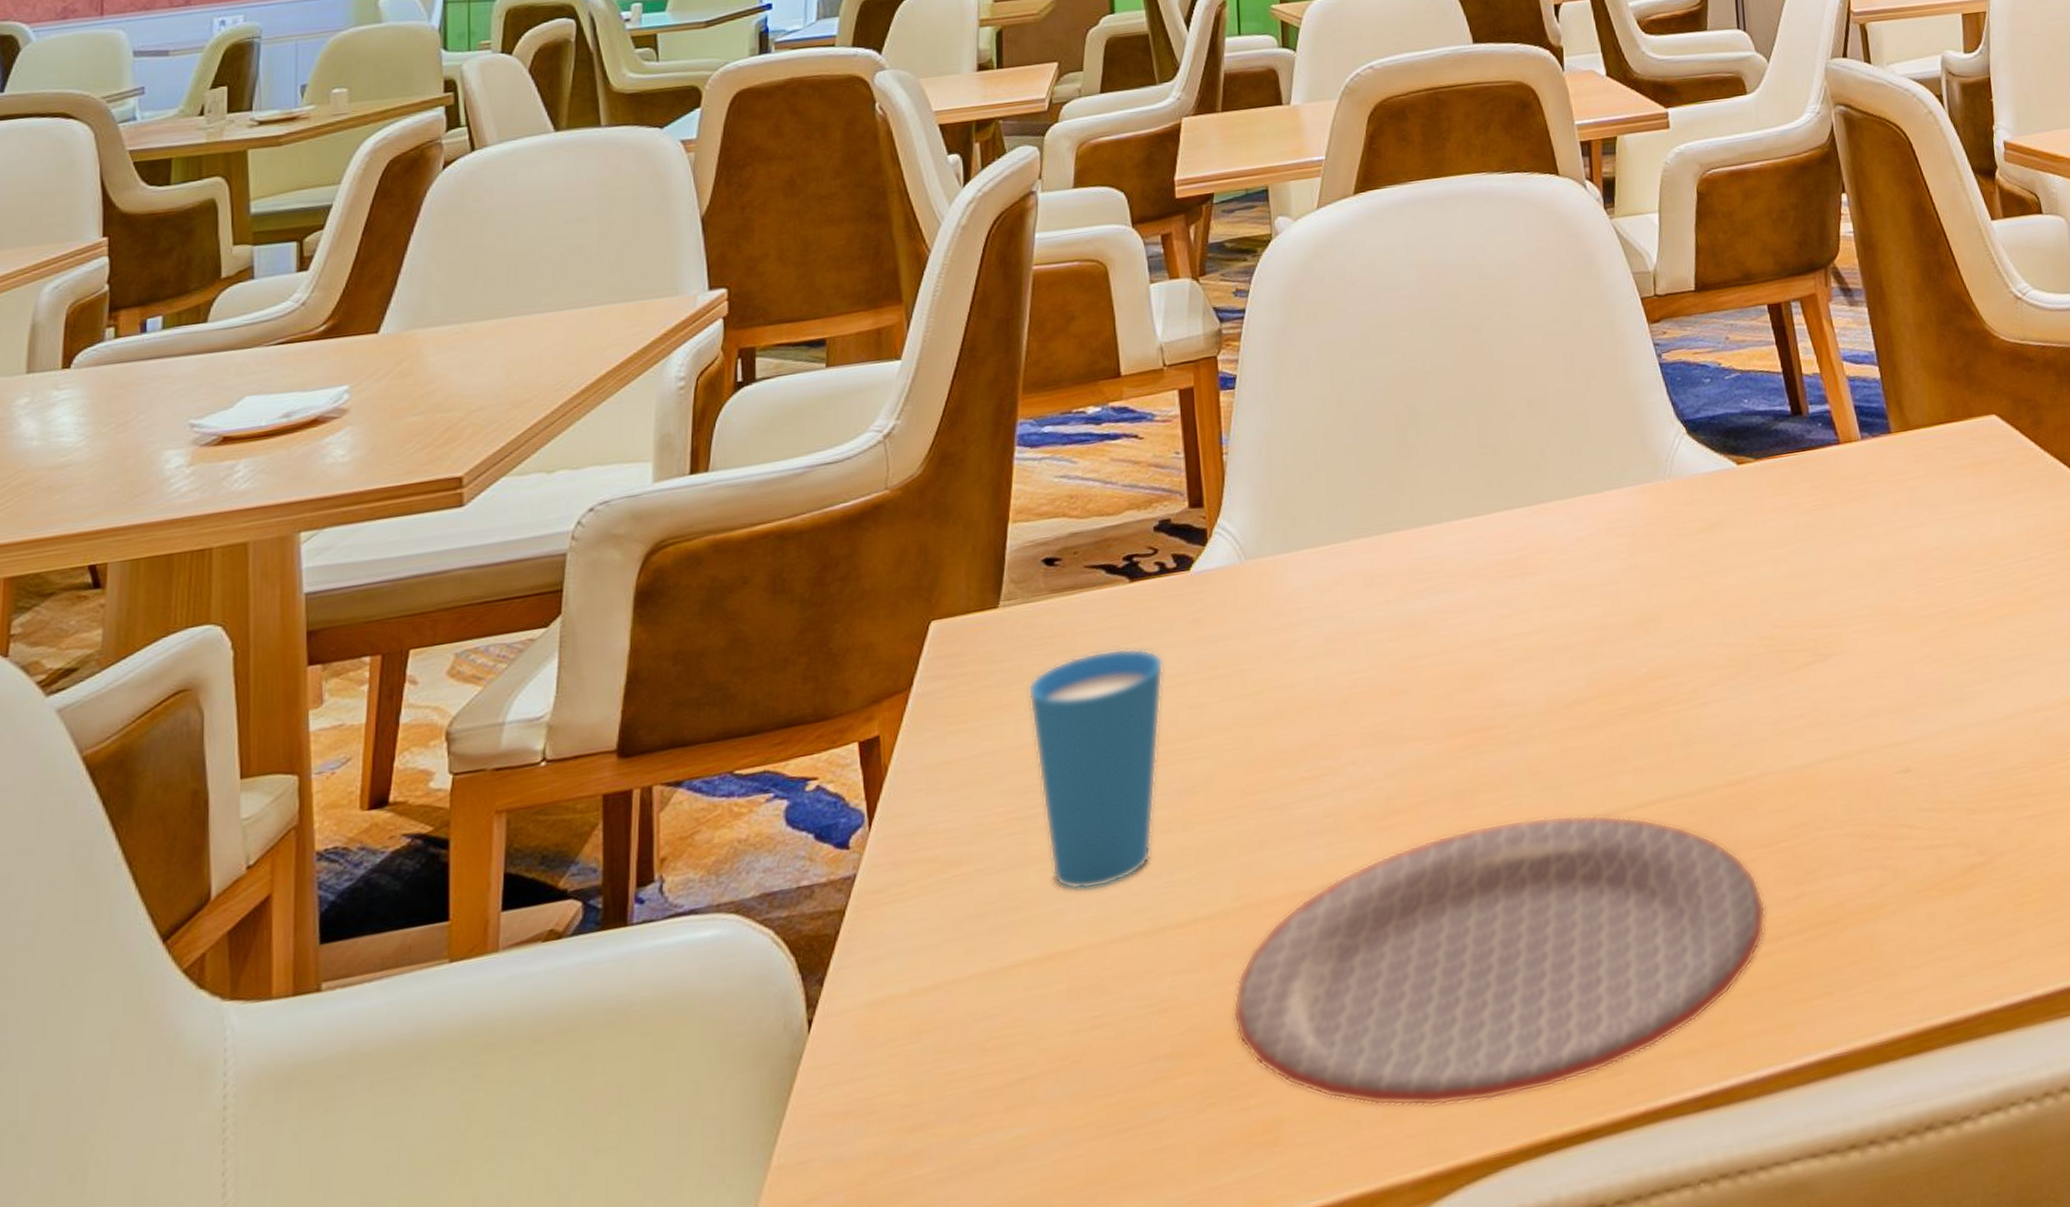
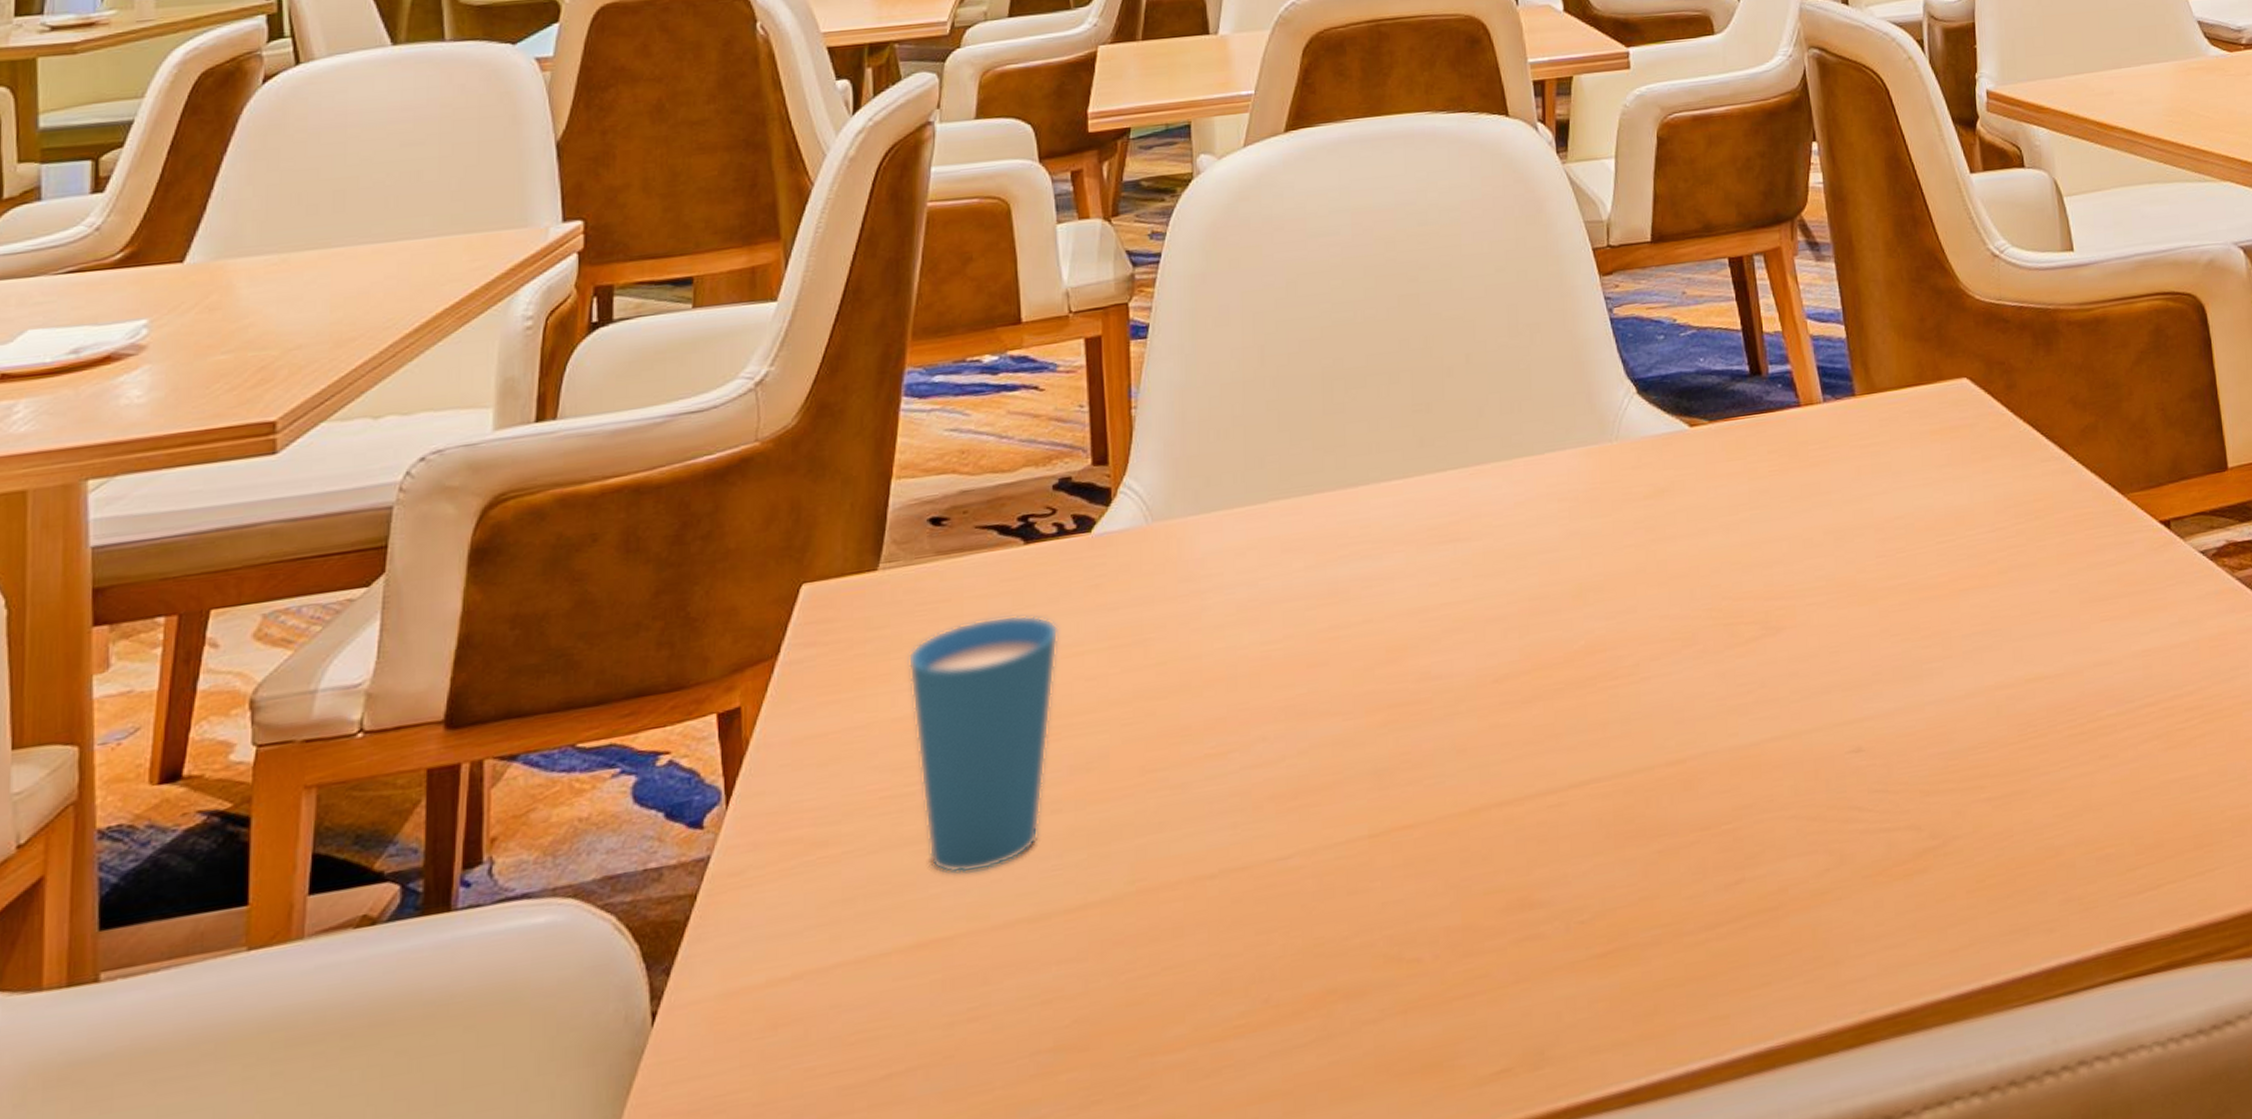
plate: present [1232,814,1766,1107] -> none [1122,795,1703,1103]

